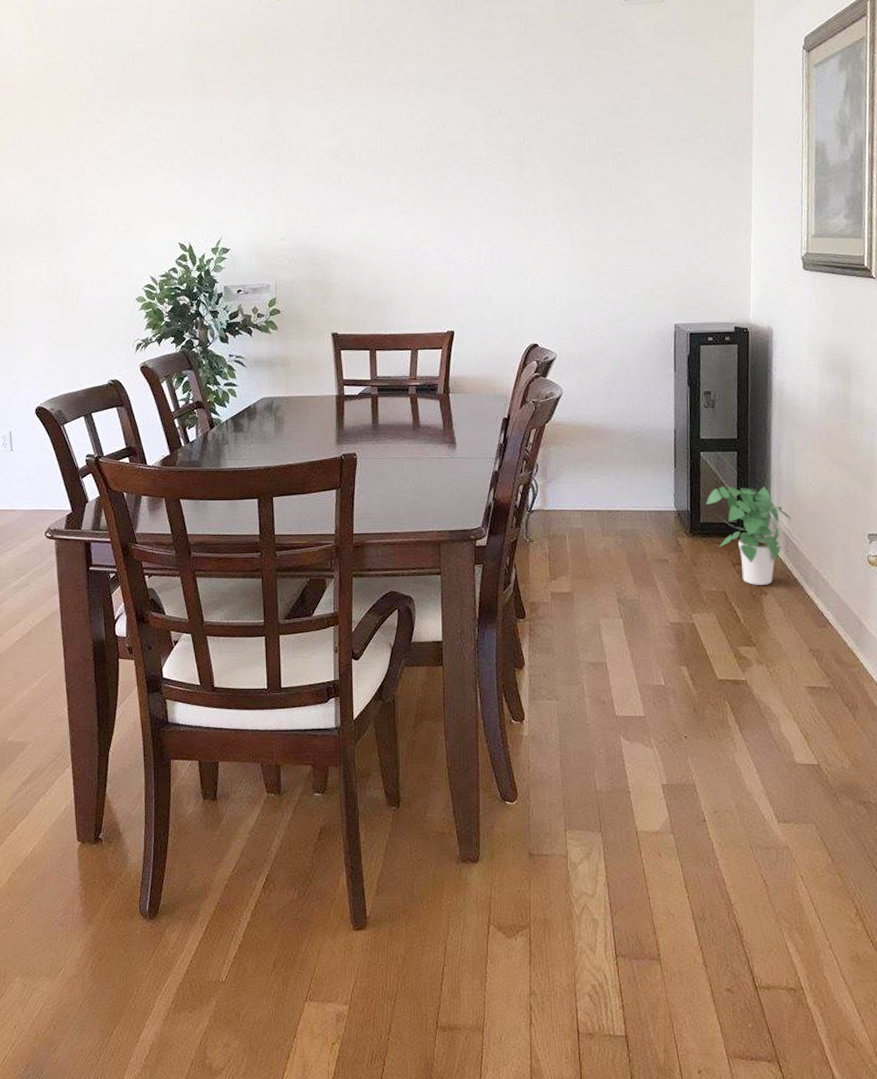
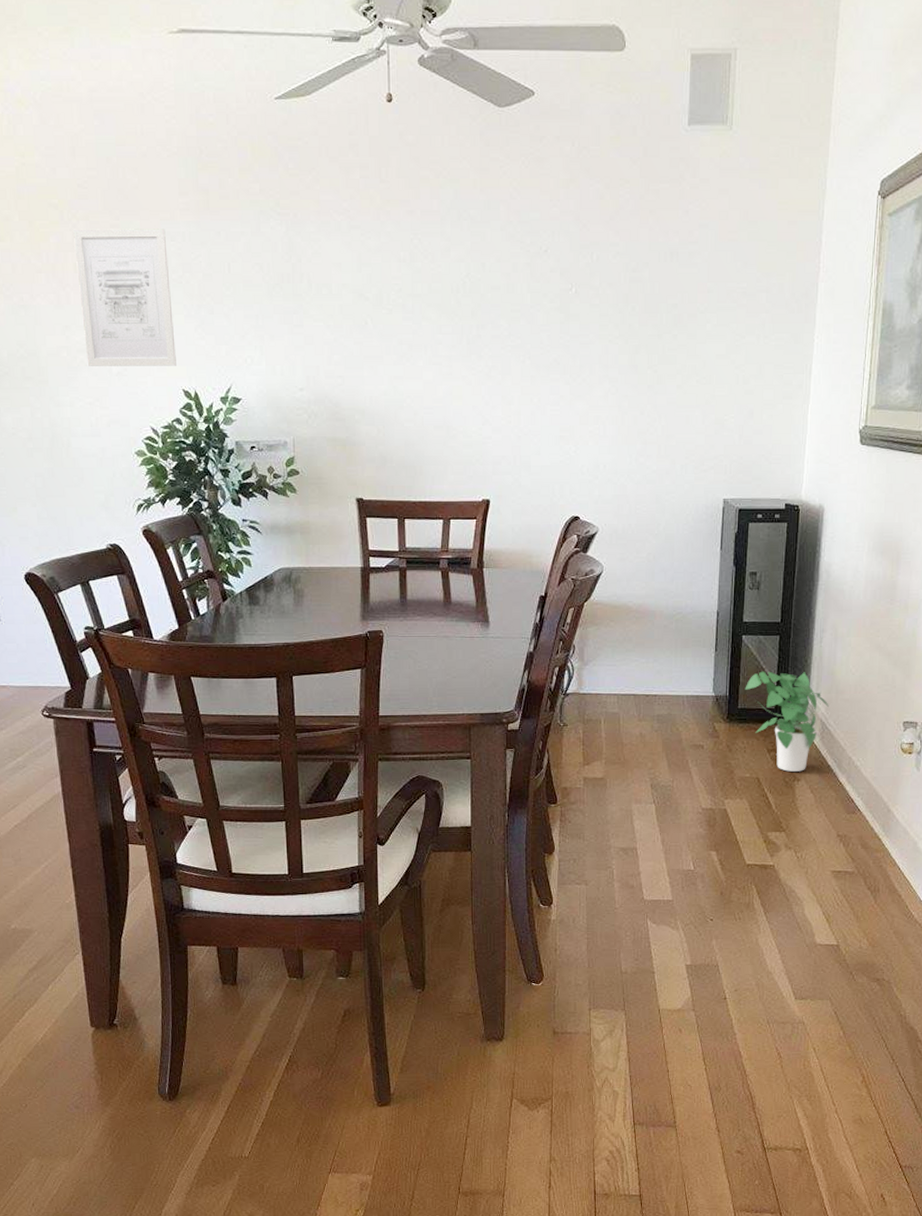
wall art: none [90,109,174,226] -> present [73,229,176,366]

